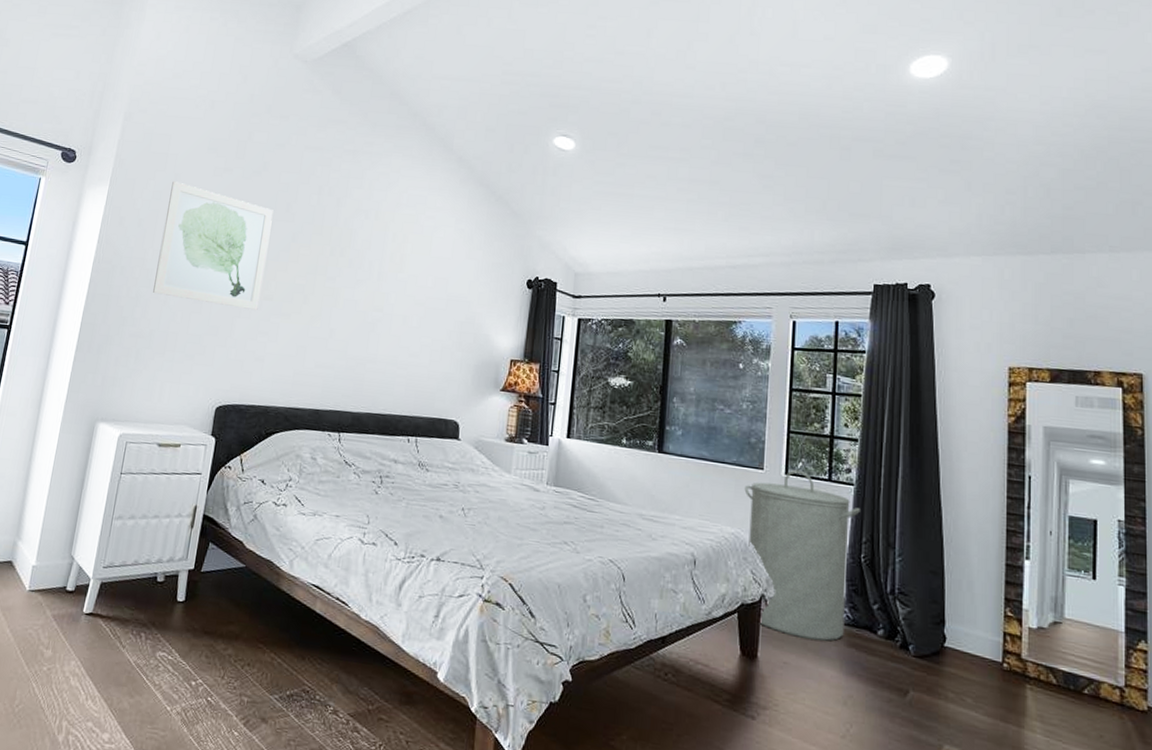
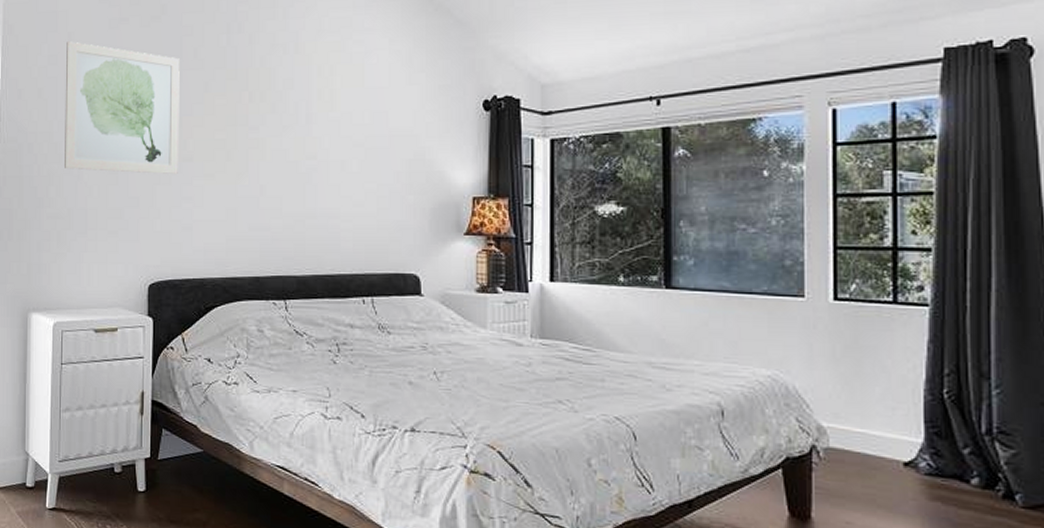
laundry hamper: present [744,469,860,642] -> none [780,293,939,495]

